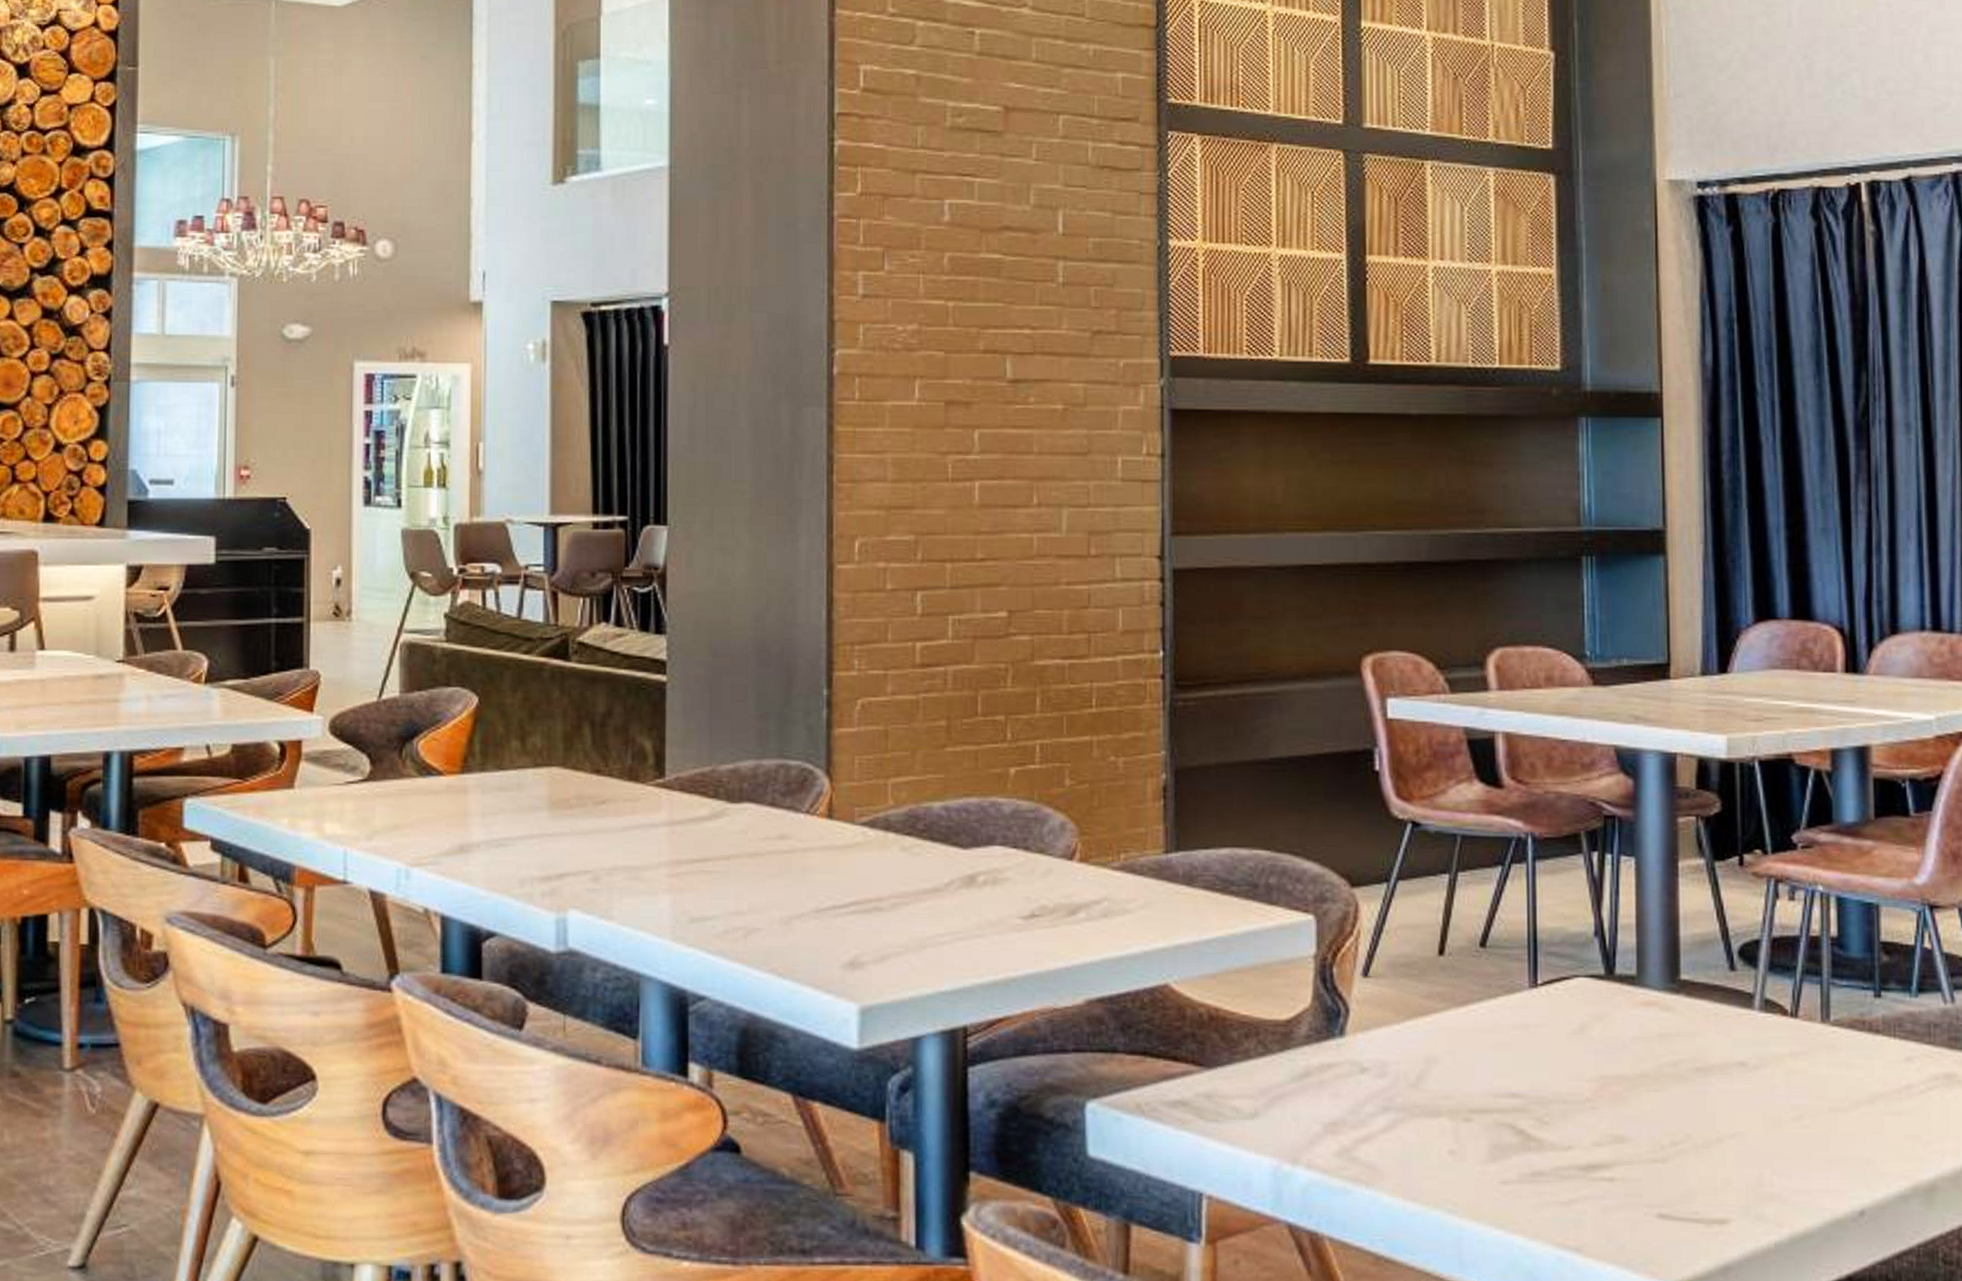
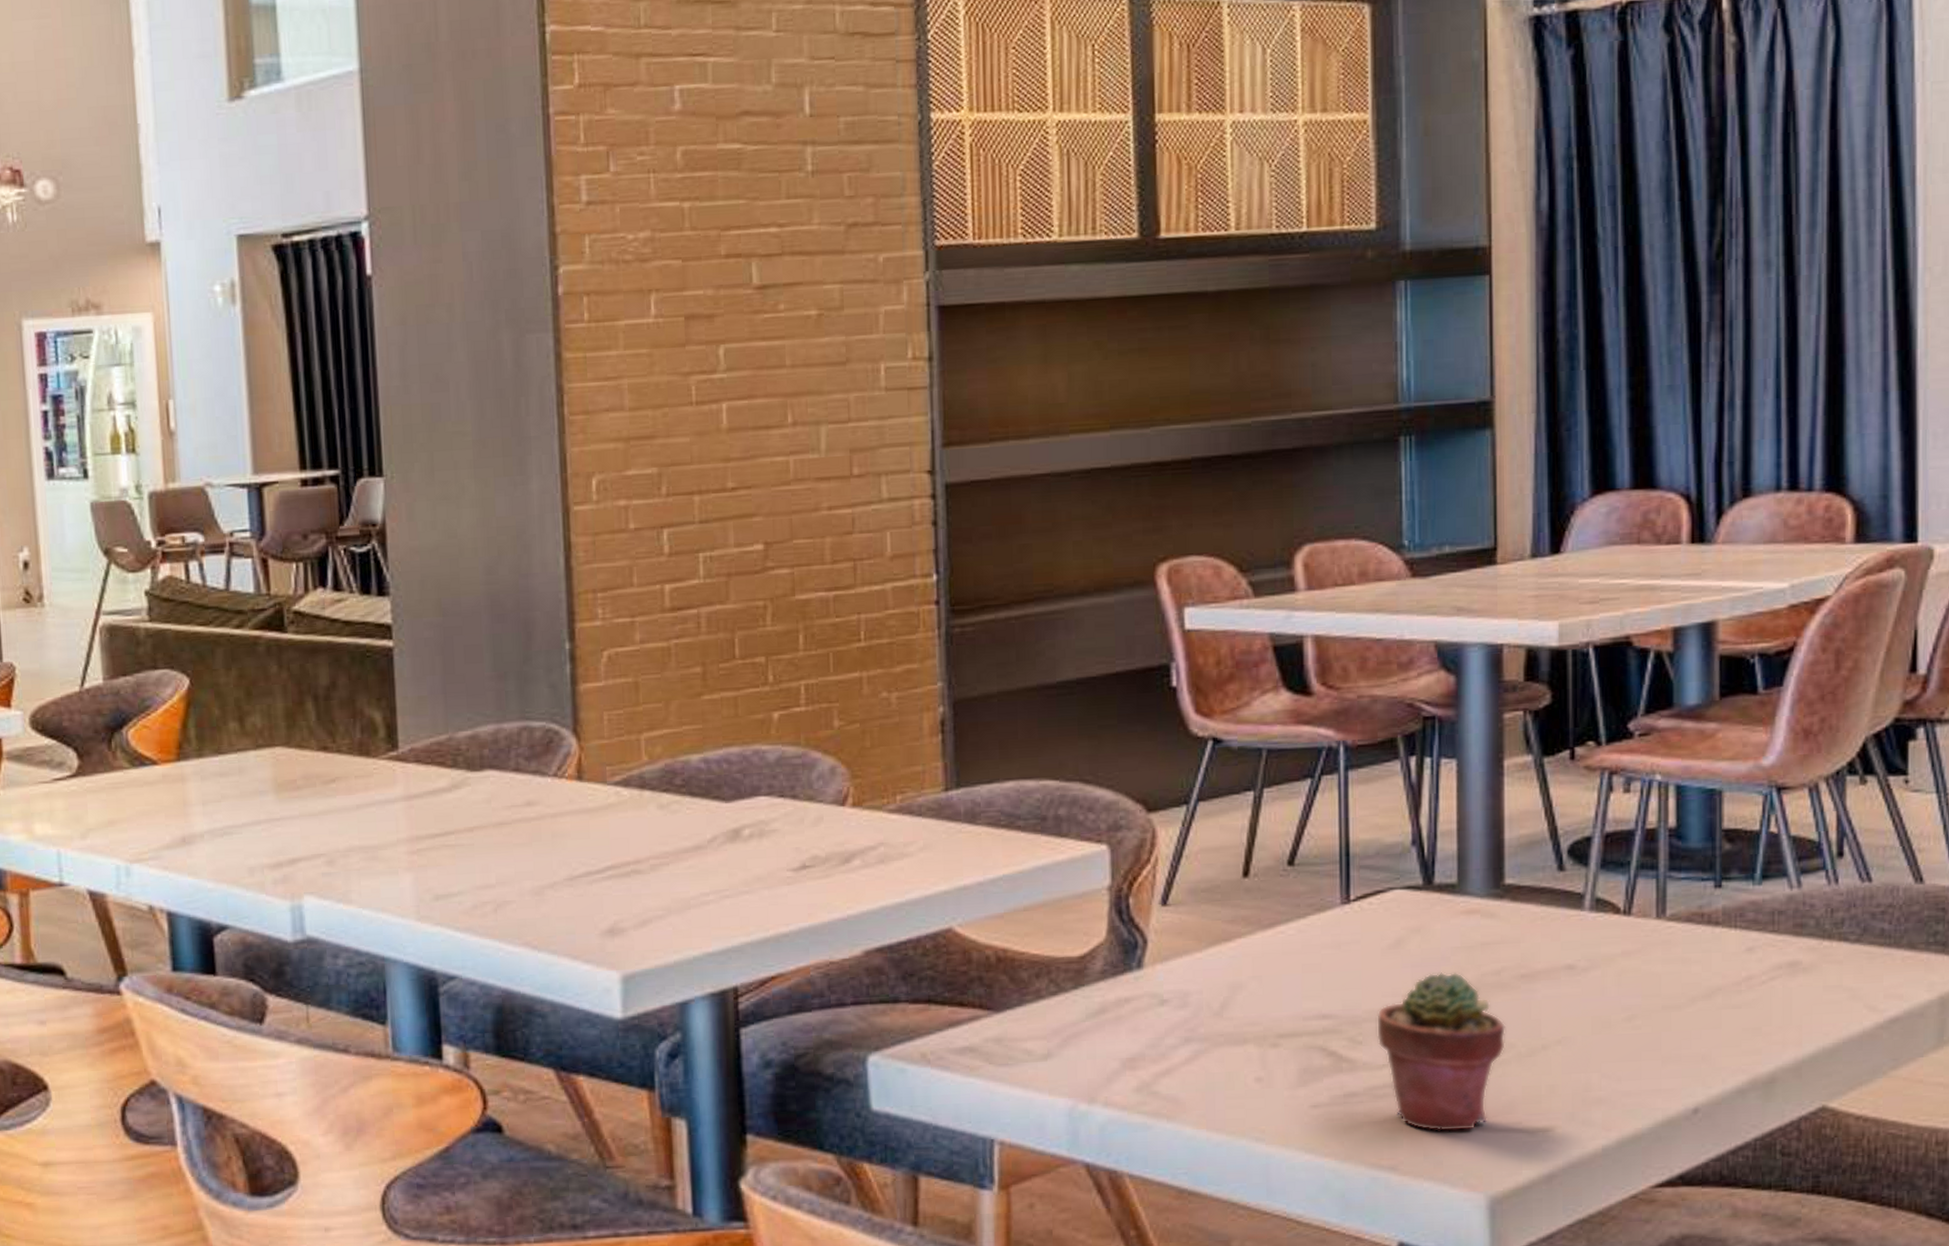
potted succulent: none [1562,1060,1683,1218] -> present [1377,972,1506,1132]

